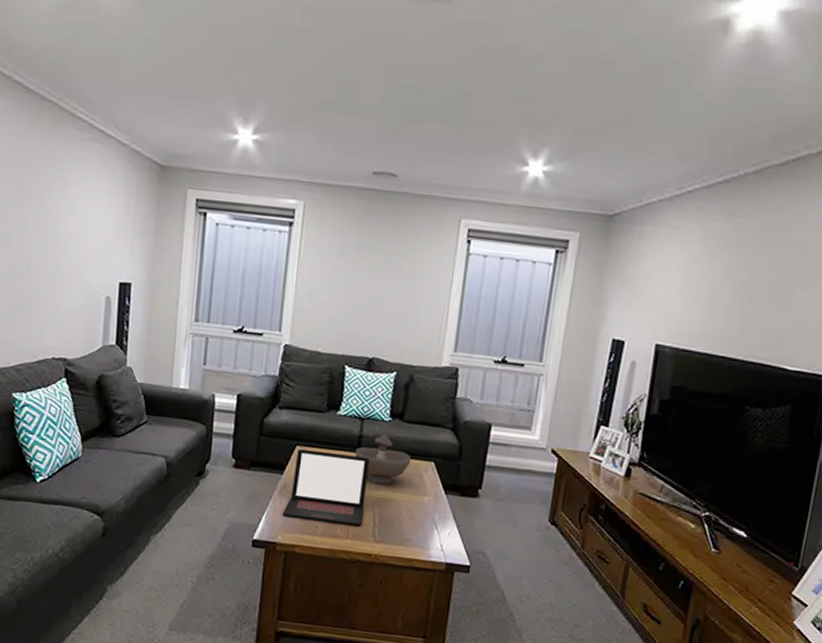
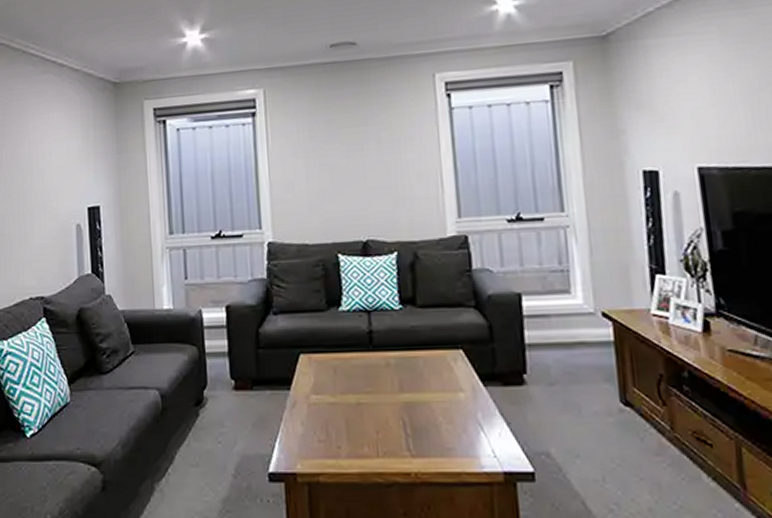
laptop: present [282,448,369,526] -> none [297,356,392,440]
decorative bowl: present [355,434,411,485] -> none [368,325,435,386]

